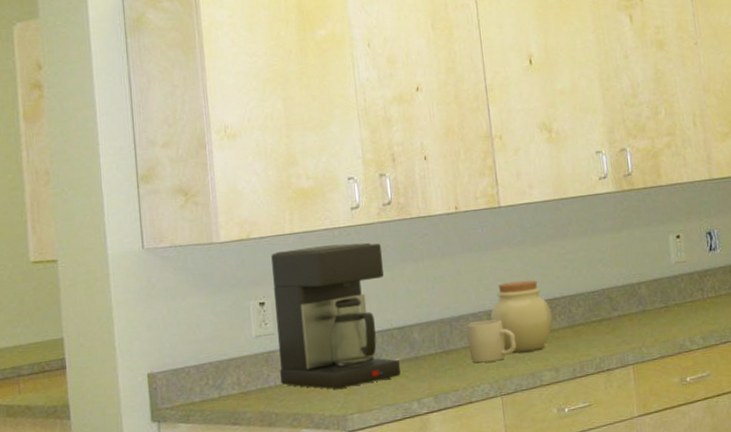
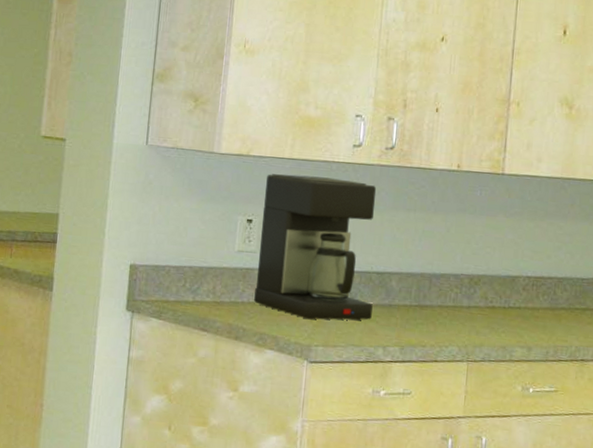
mug: present [467,319,517,363] -> none [444,283,494,327]
jar: present [490,280,553,353] -> none [471,250,536,325]

